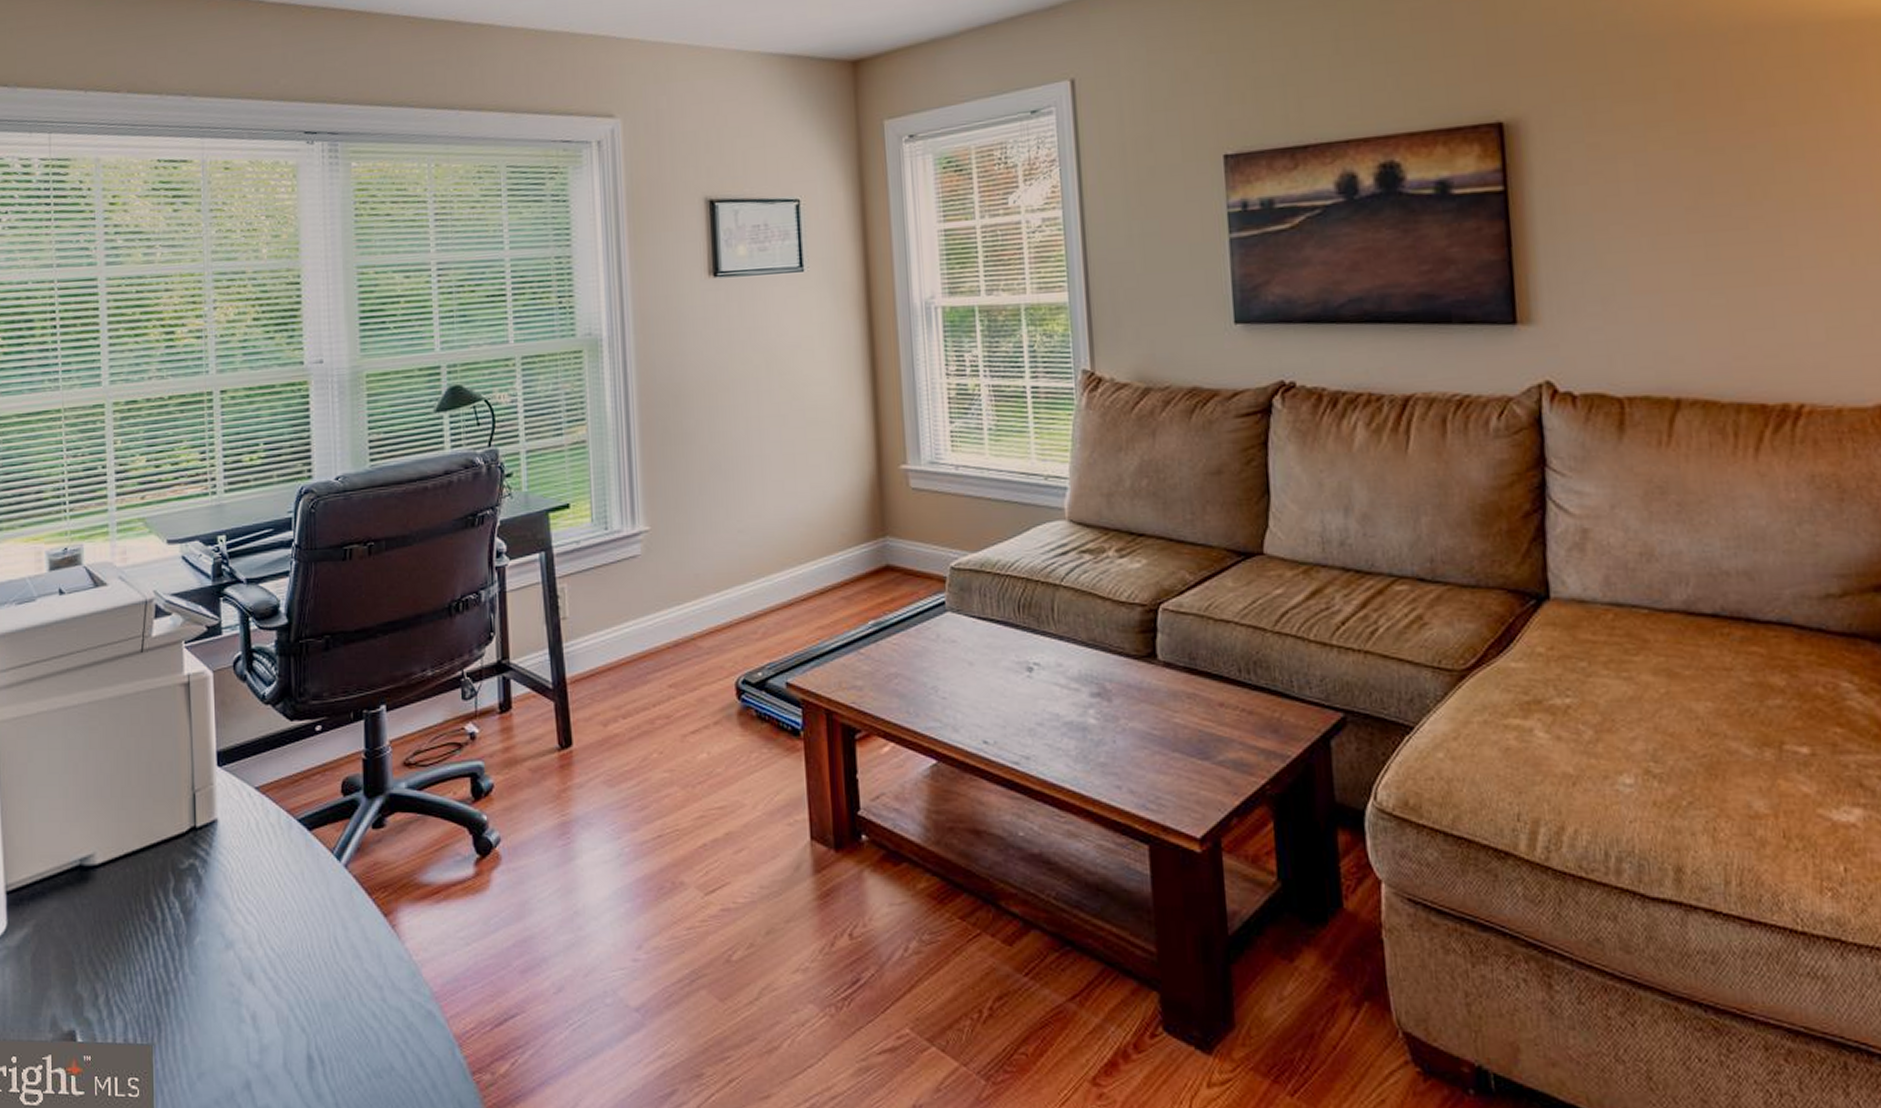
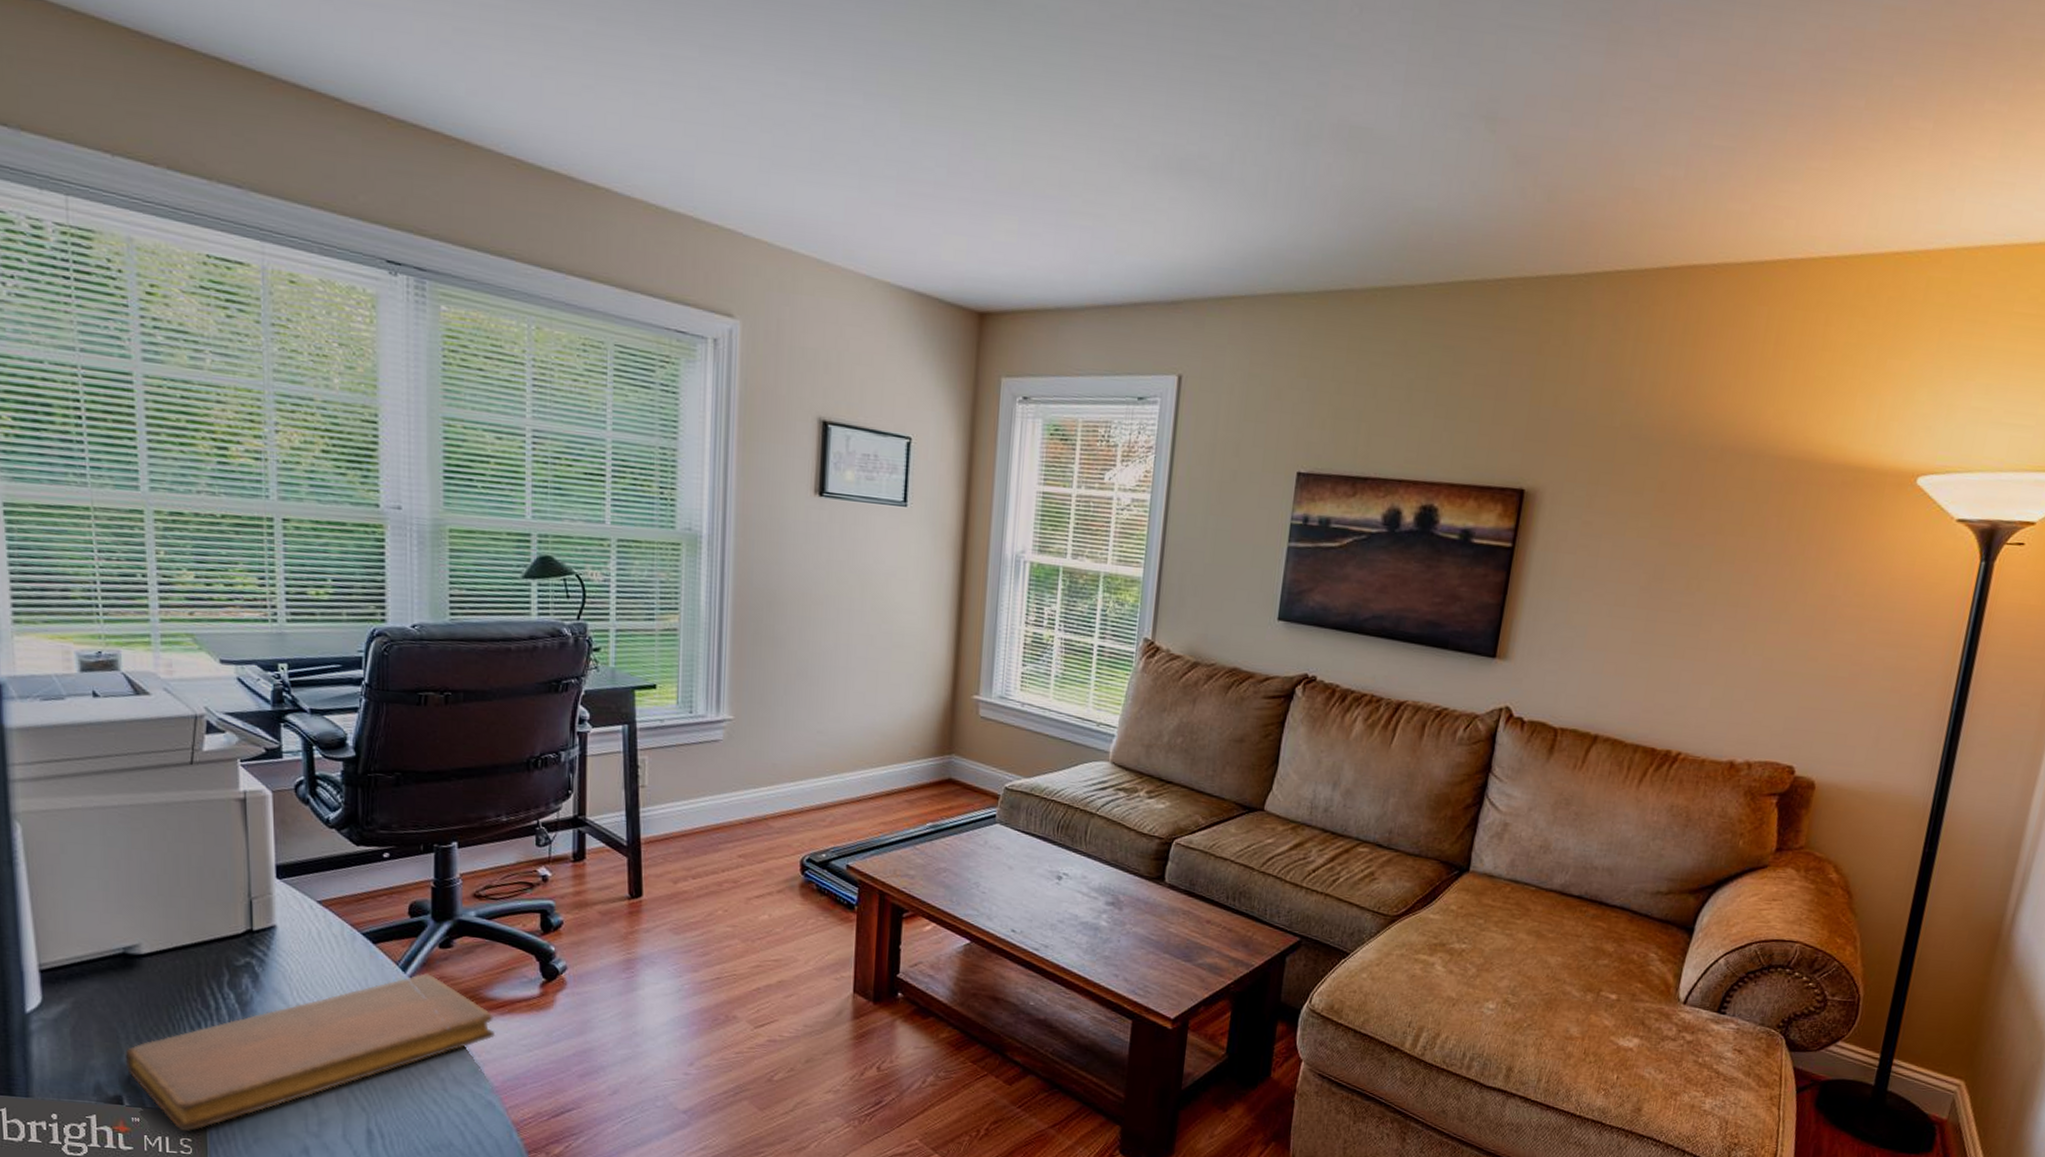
notebook: none [79,860,433,1070] -> present [125,973,496,1132]

